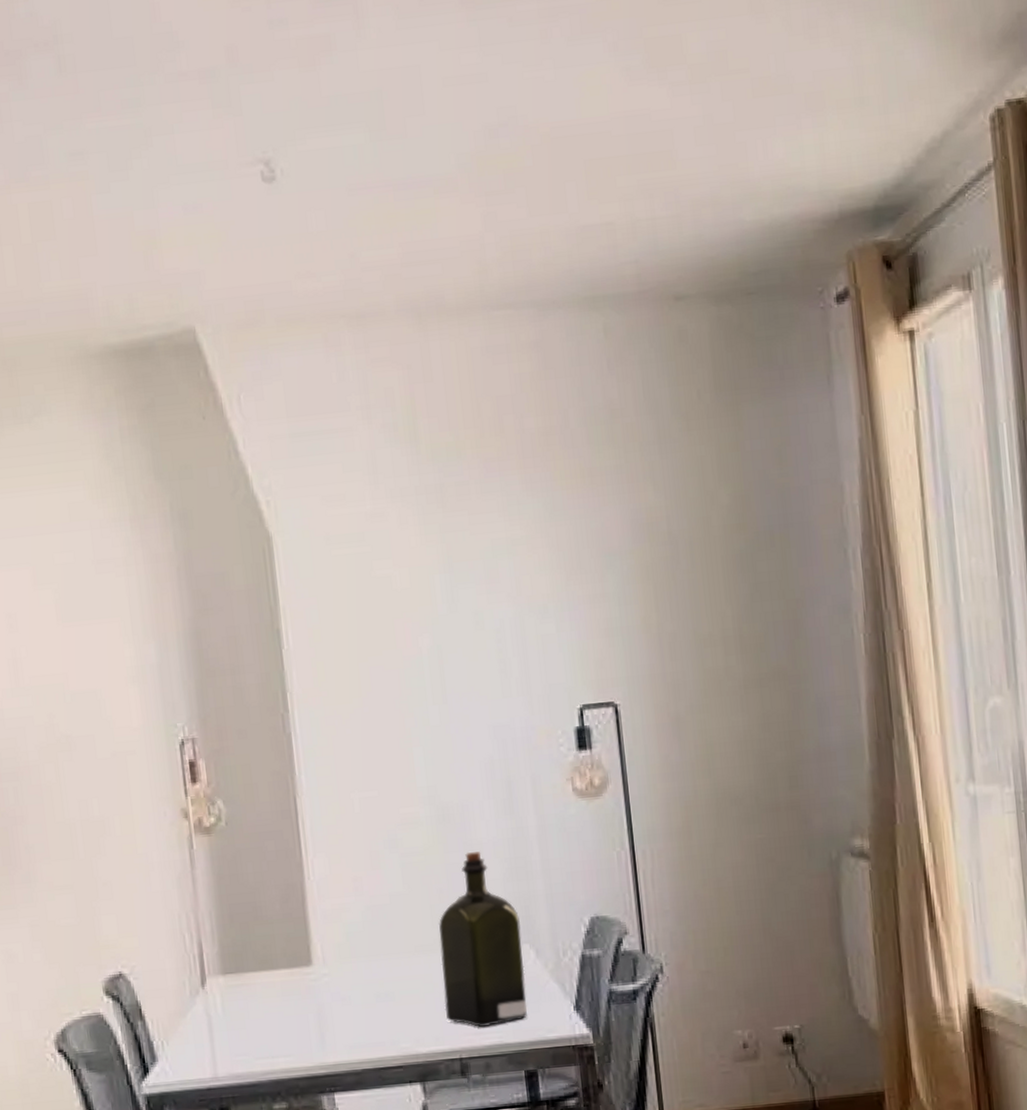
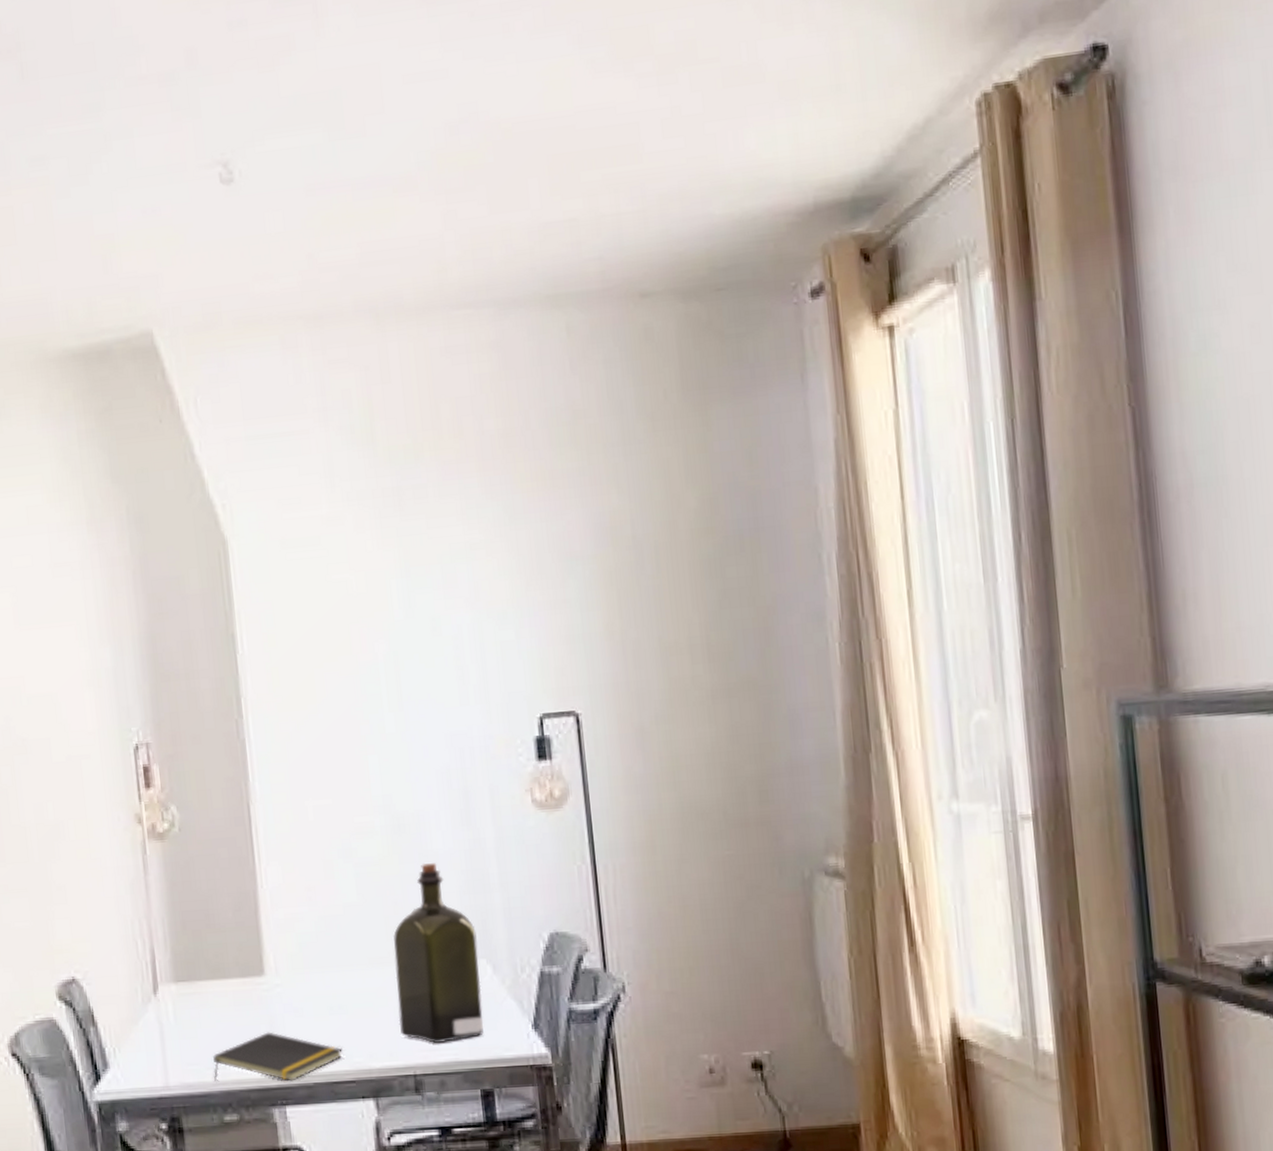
notepad: none [262,1021,391,1071] -> present [213,1032,344,1081]

